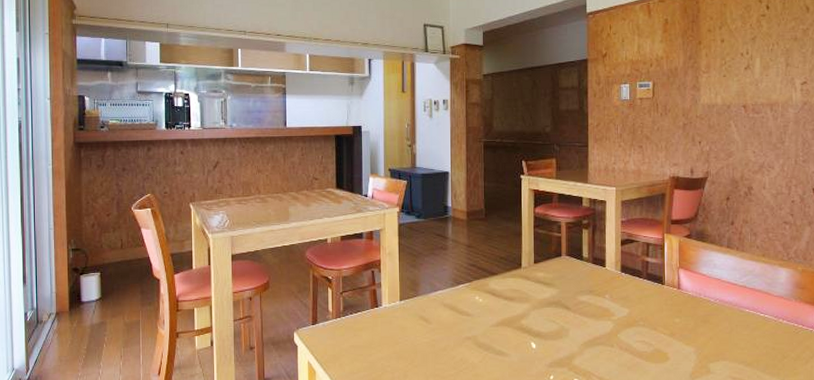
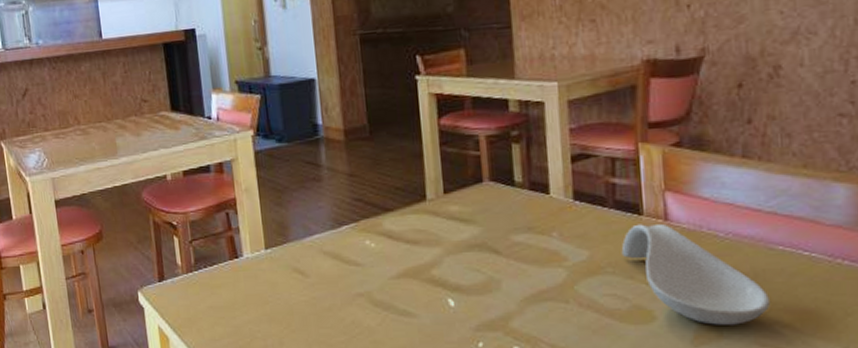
spoon rest: none [649,291,739,364] -> present [621,223,770,325]

